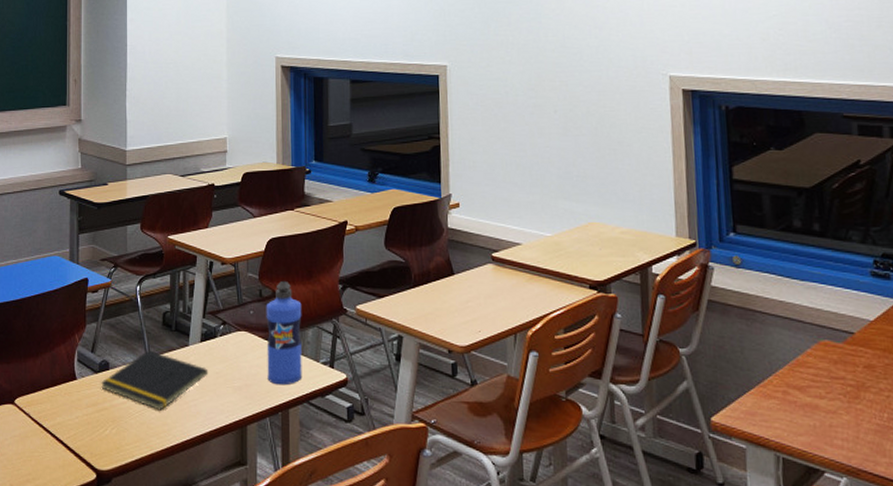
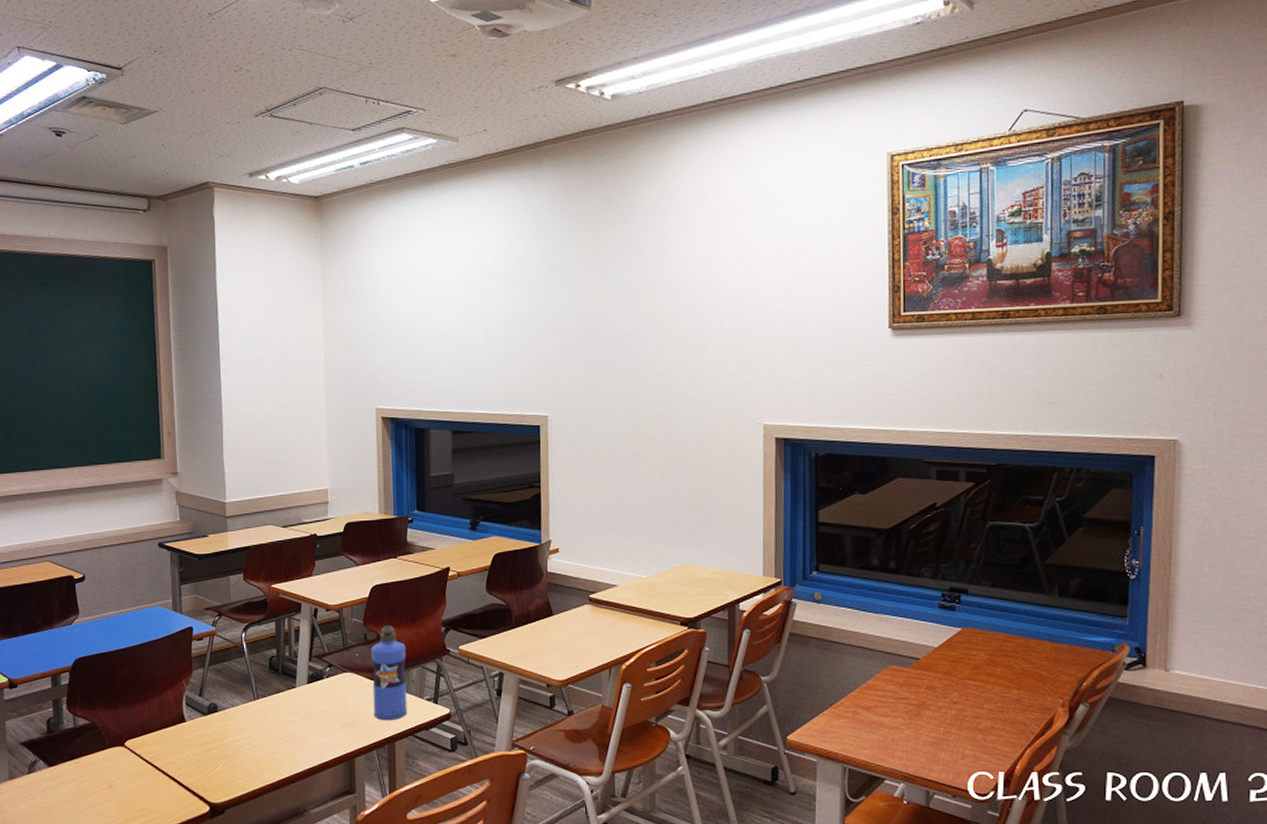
notepad: present [101,350,208,411] -> none [210,692,316,747]

